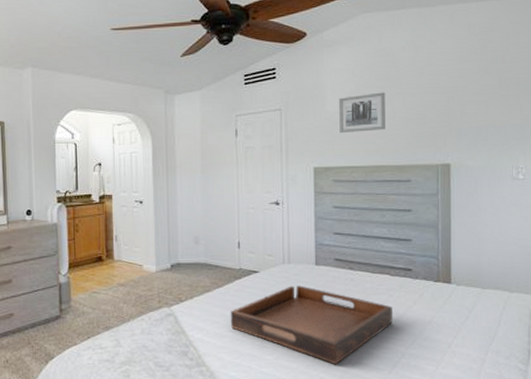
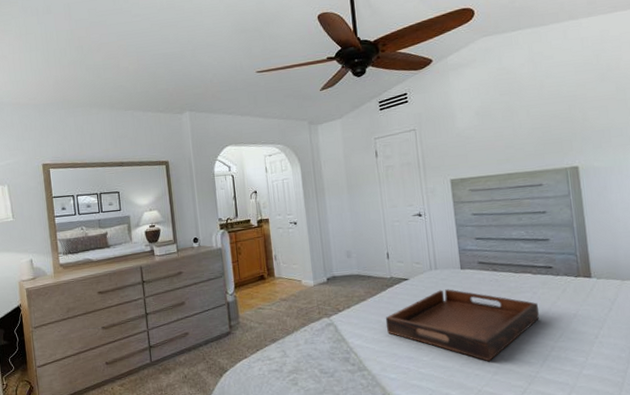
wall art: present [339,92,385,133] -> none [468,106,514,146]

